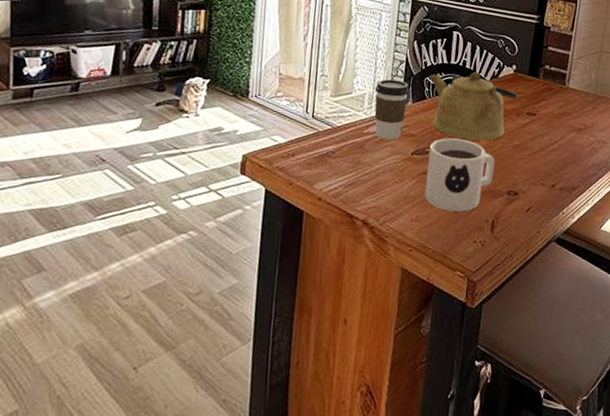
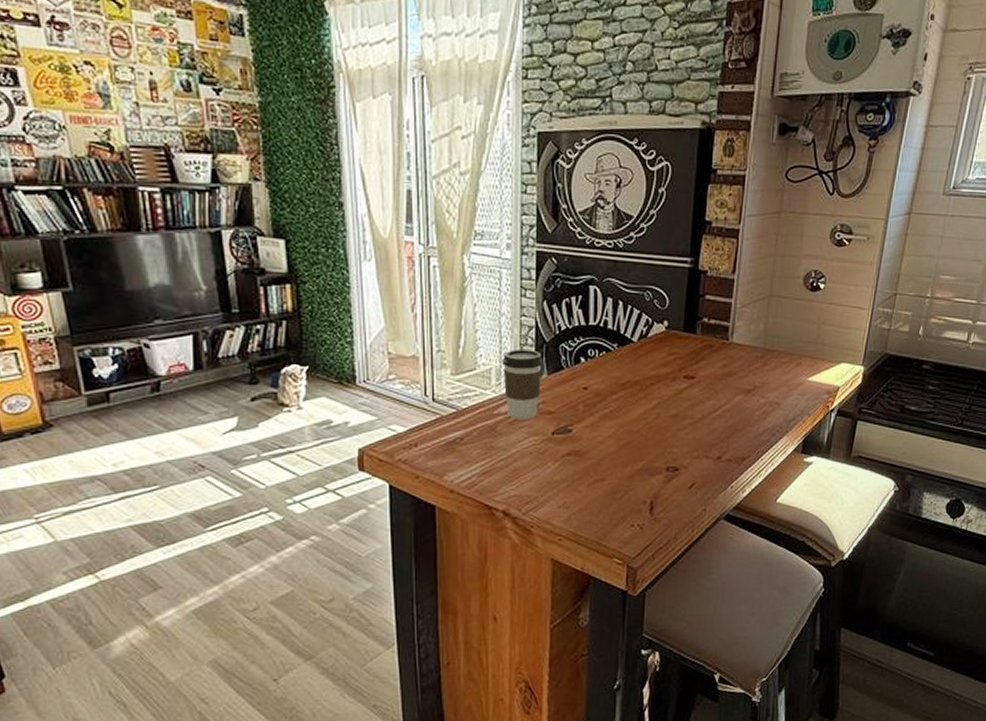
mug: present [424,138,495,212] -> none [570,412,650,494]
kettle: present [430,71,518,141] -> none [566,332,672,413]

